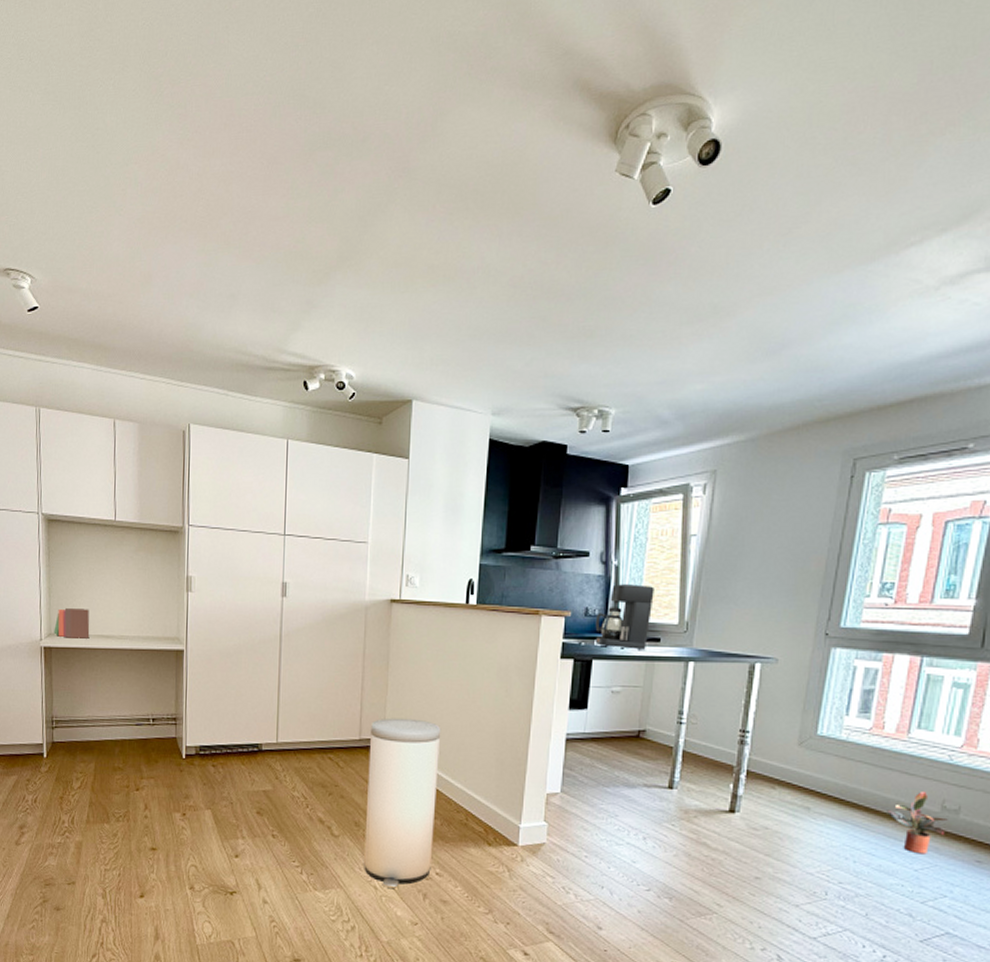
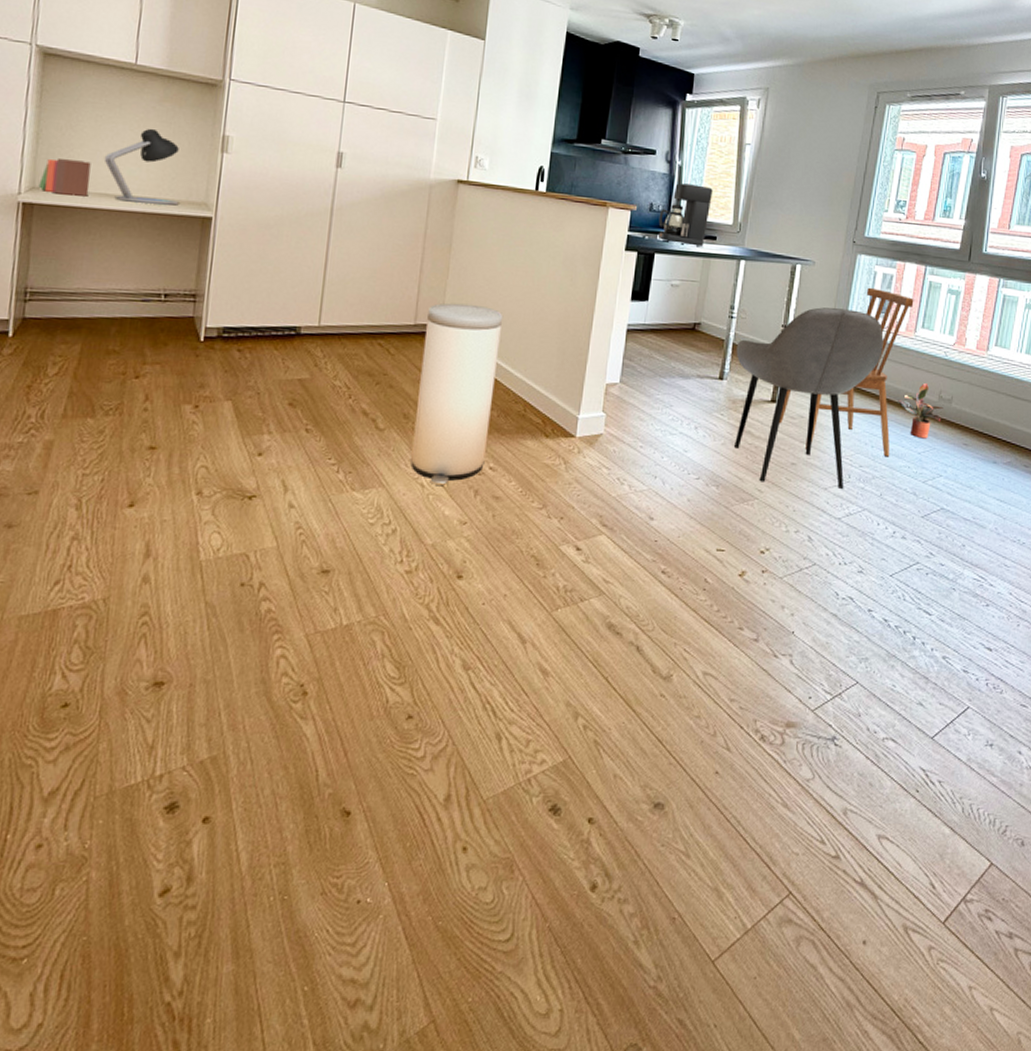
desk lamp: none [98,575,157,641] -> present [103,128,179,206]
armchair: none [687,709,867,906] -> present [734,307,884,489]
dining chair: none [739,684,907,874] -> present [779,287,914,457]

